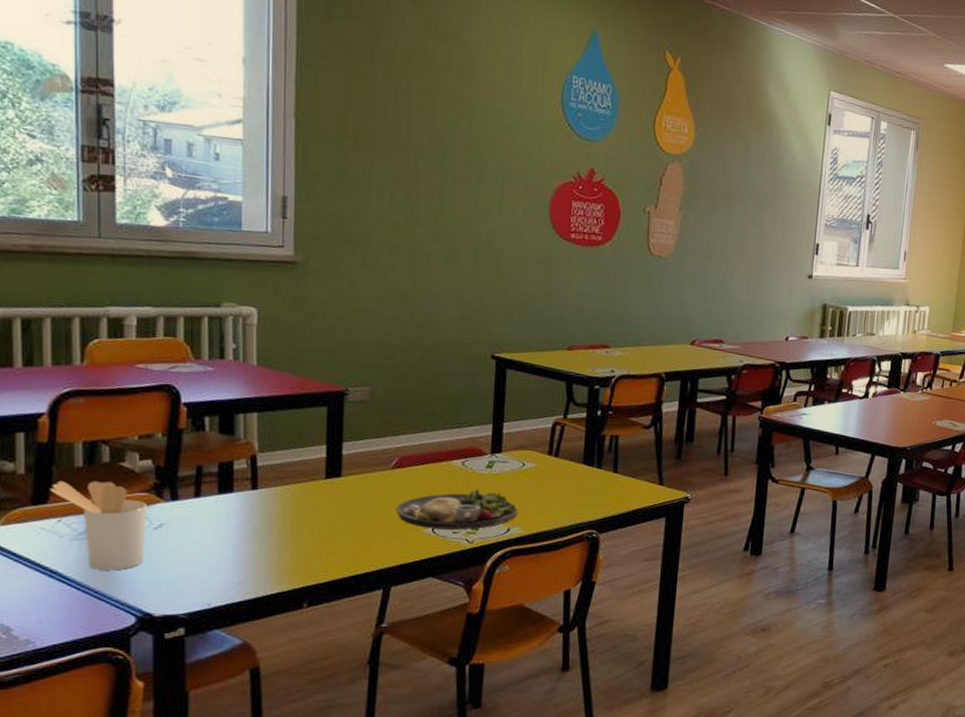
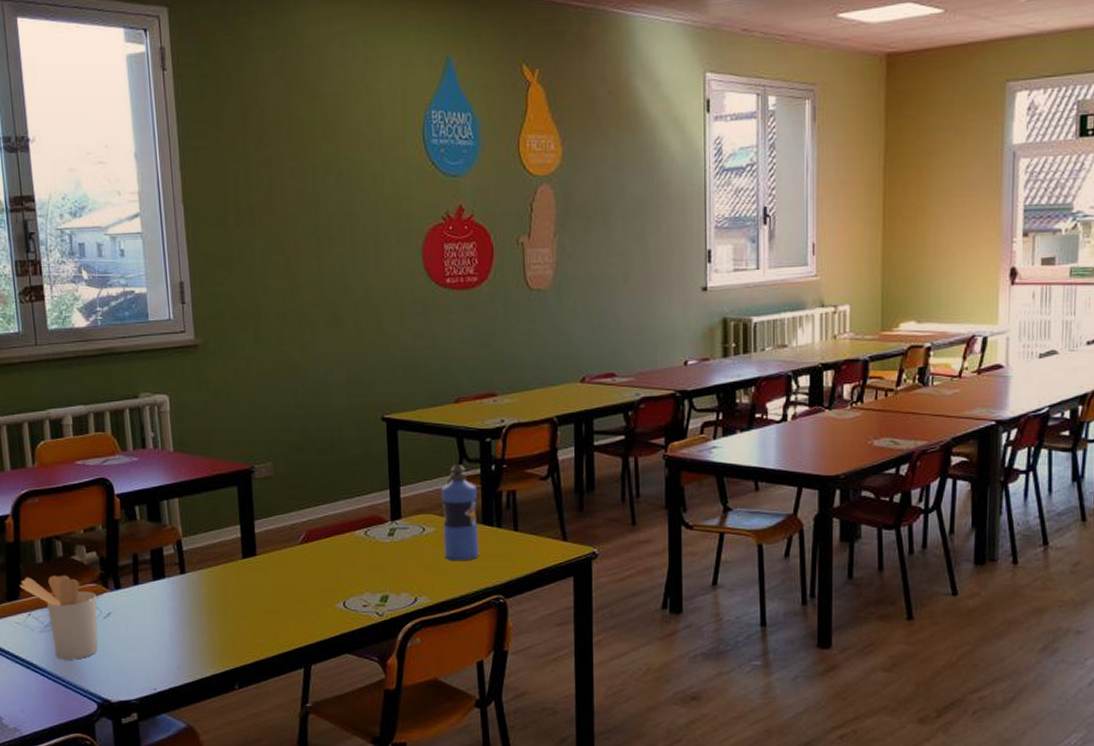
dinner plate: present [396,488,518,530] -> none [308,558,423,603]
water bottle: none [542,407,581,497] -> present [440,465,479,561]

